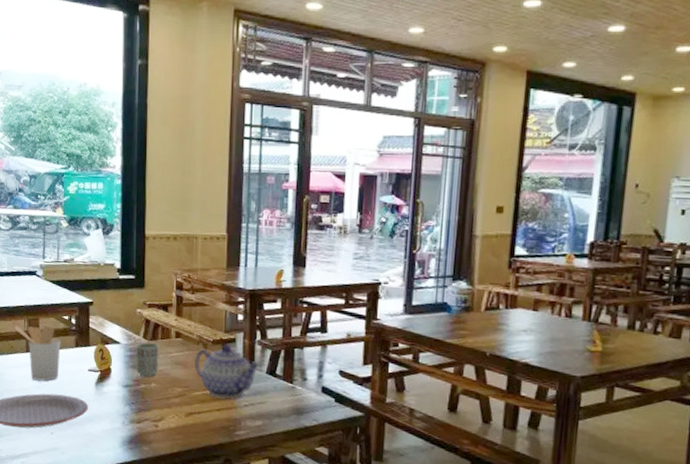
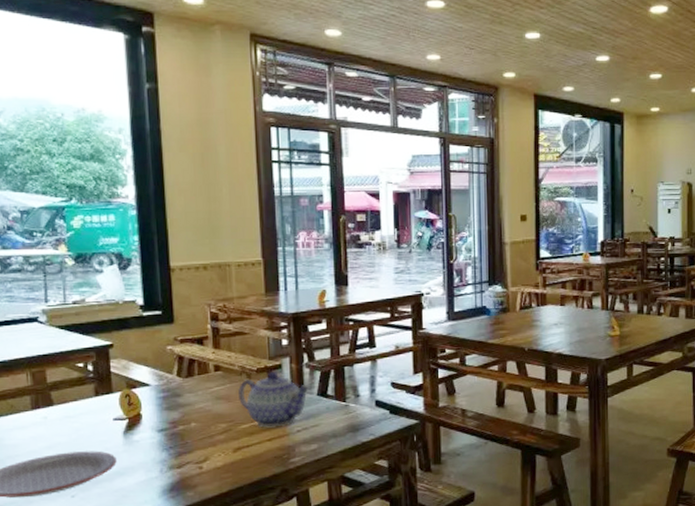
utensil holder: present [15,325,61,382] -> none [14,377,77,440]
cup: present [135,342,159,377] -> none [169,380,198,417]

